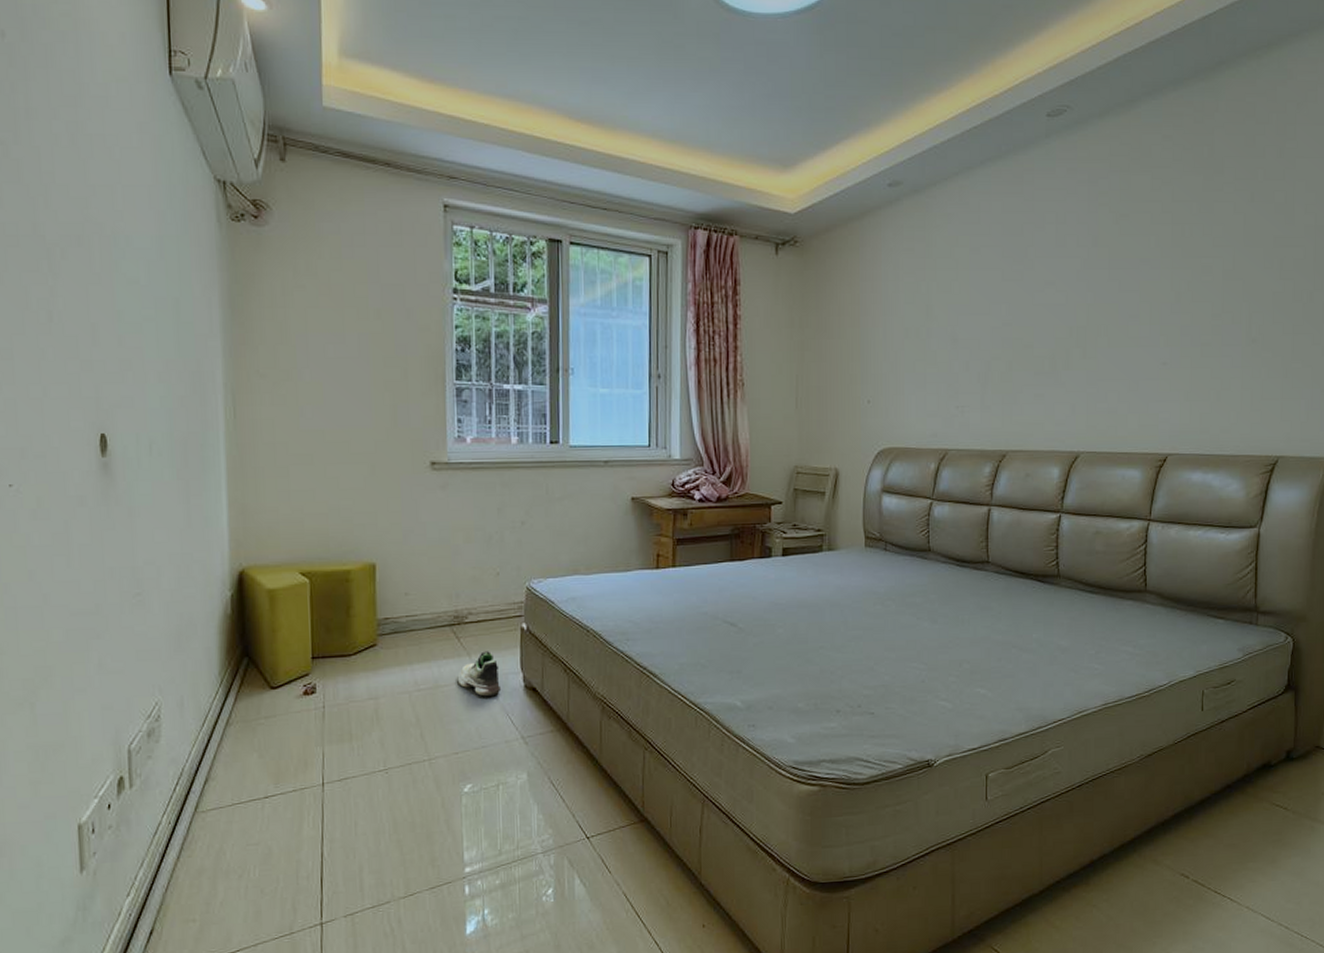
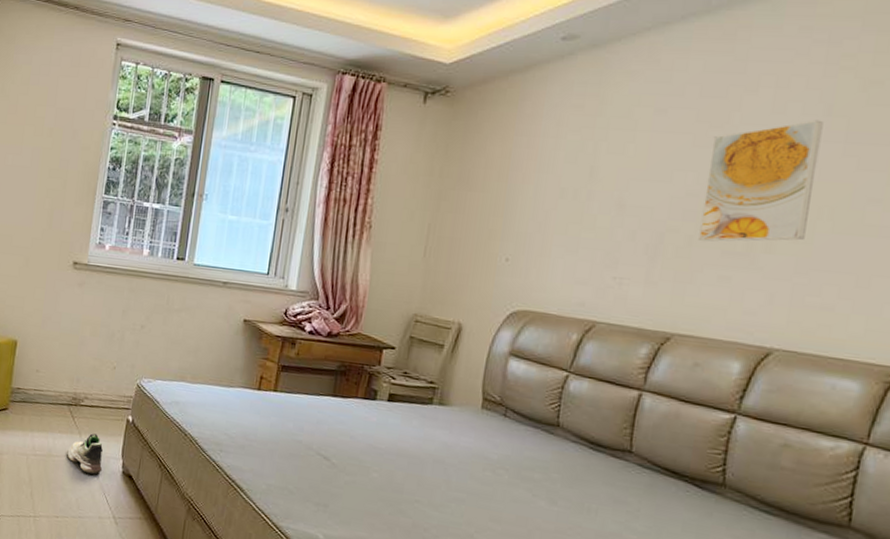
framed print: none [1016,250,1093,366] -> present [699,119,824,242]

